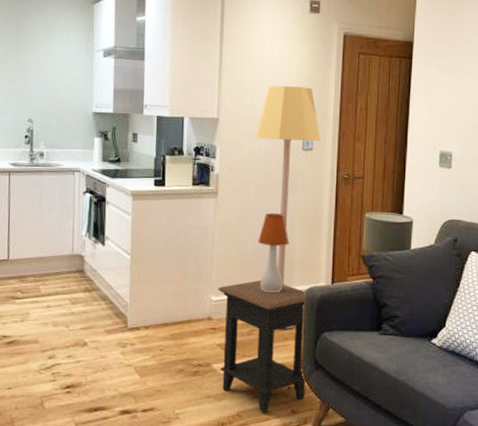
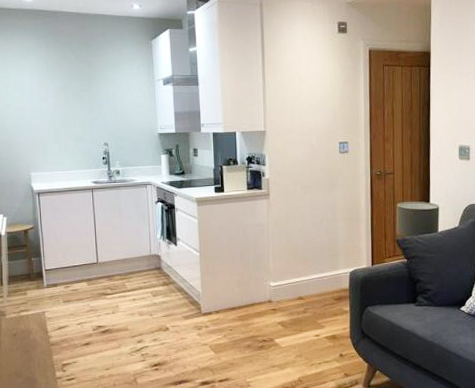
side table: present [218,280,308,413] -> none [275,267,356,377]
lamp: present [255,86,321,329] -> none [298,98,355,306]
table lamp: present [258,212,289,293] -> none [306,208,333,277]

